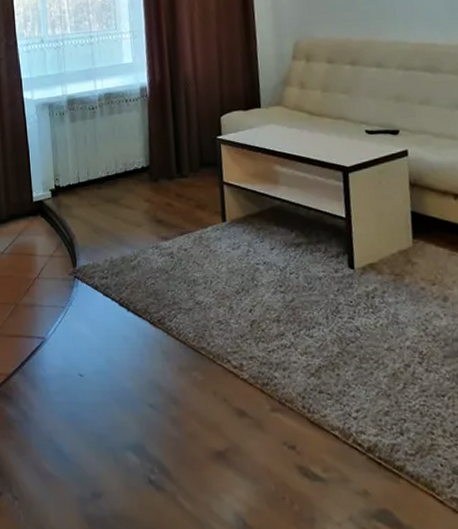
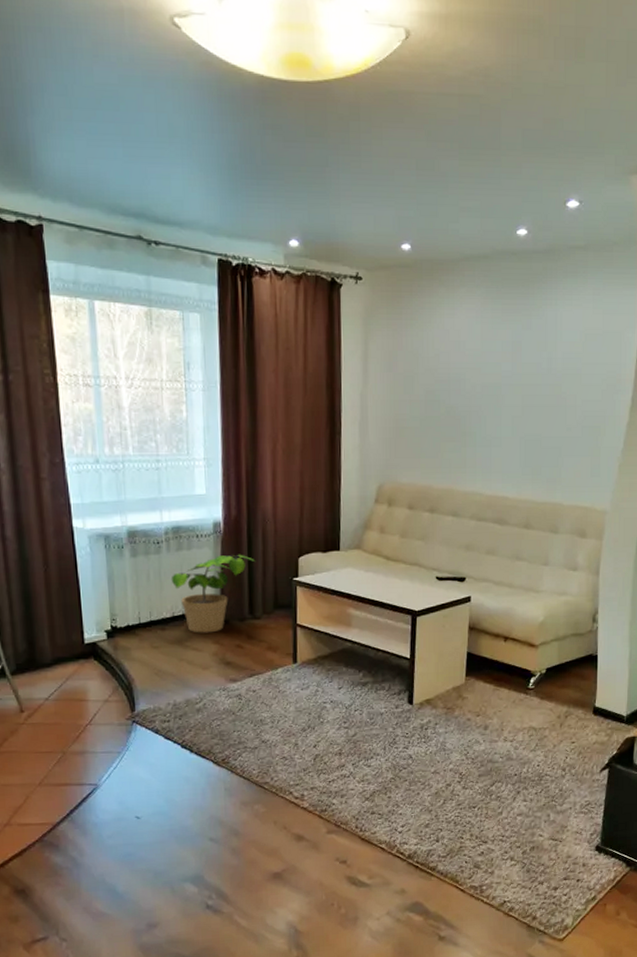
potted plant: none [104,115,180,192] -> present [171,554,256,633]

